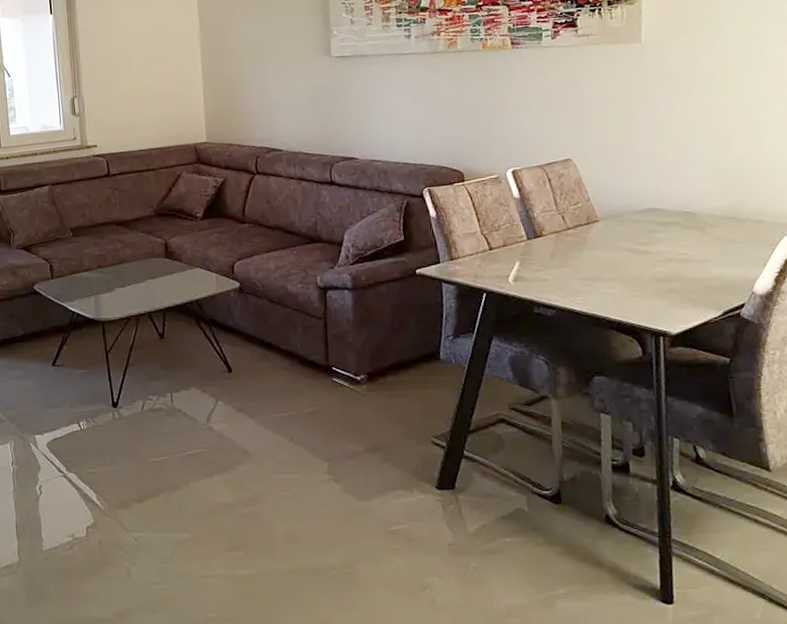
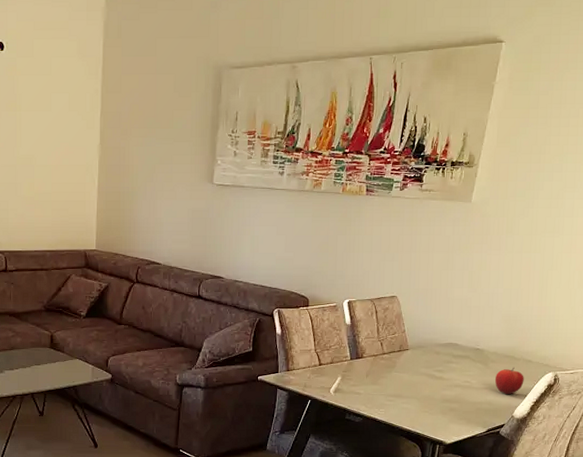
fruit: none [718,230,759,266] -> present [494,367,524,395]

